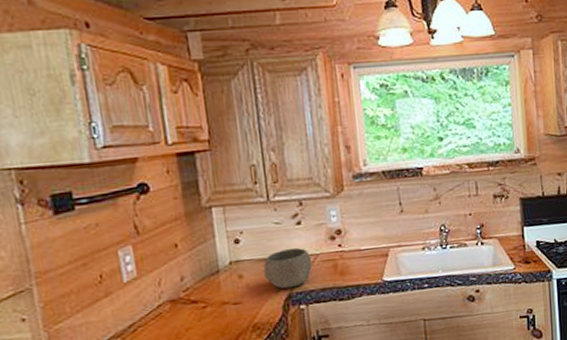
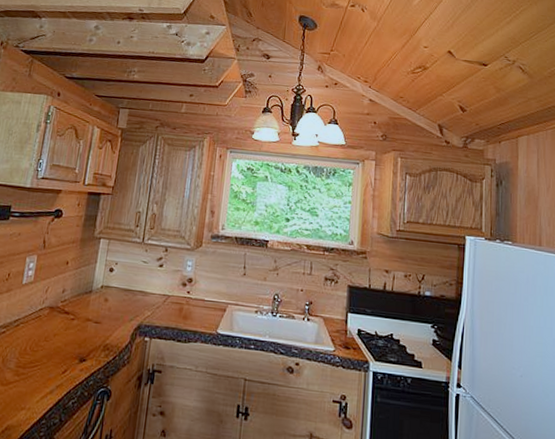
bowl: present [263,247,313,289] -> none [123,285,164,321]

